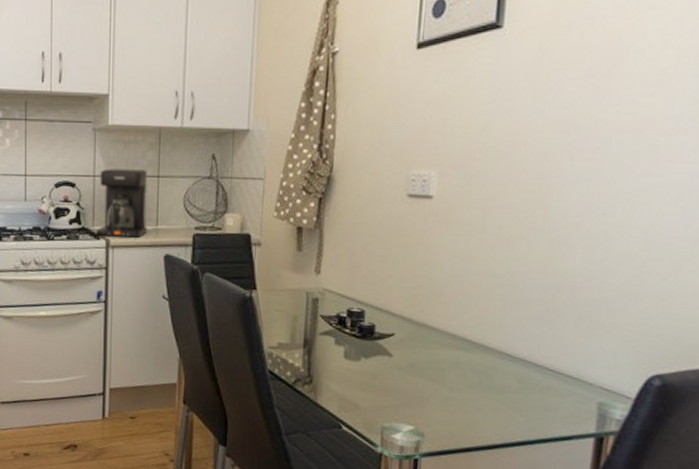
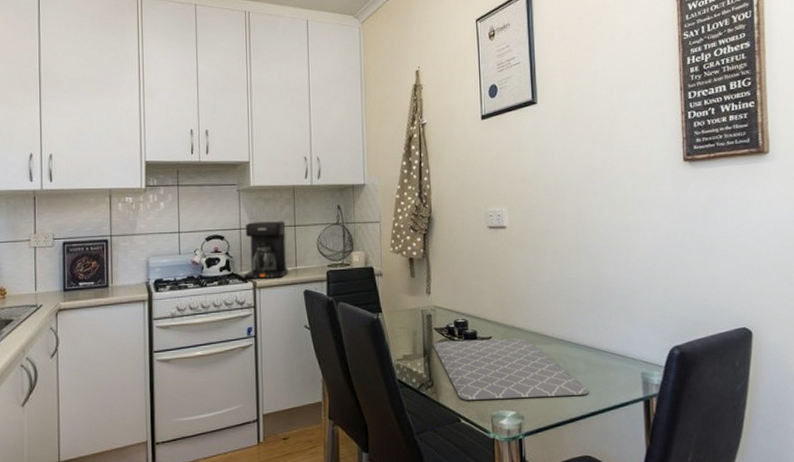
placemat: none [316,331,518,420] -> present [432,338,589,401]

